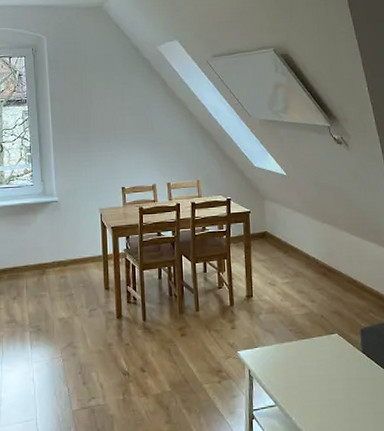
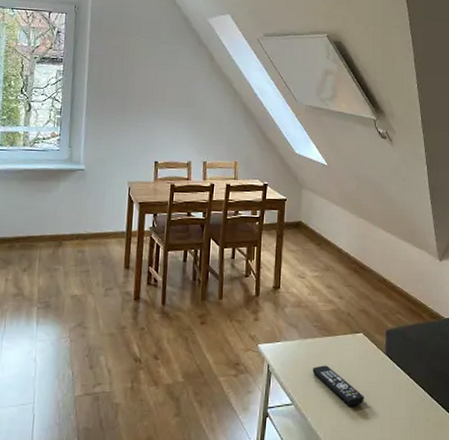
remote control: none [292,367,345,404] -> present [312,365,364,406]

